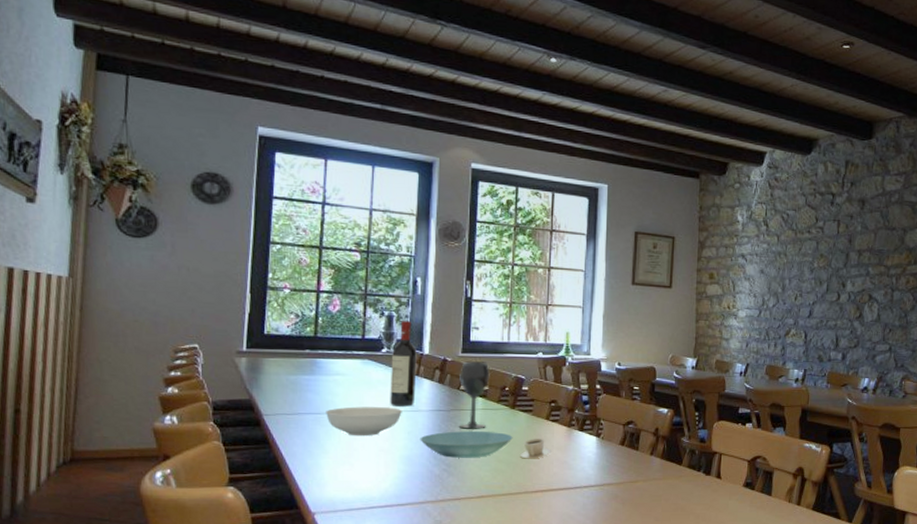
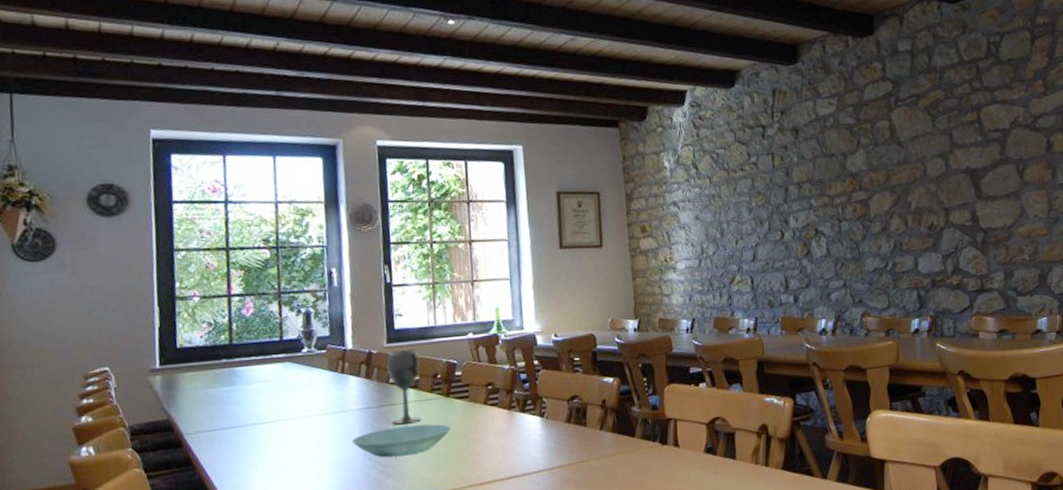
bowl: present [326,406,402,437] -> none [249,410,330,447]
wine bottle: present [390,321,417,407] -> none [313,316,343,409]
cup: present [520,439,551,459] -> none [461,426,493,450]

